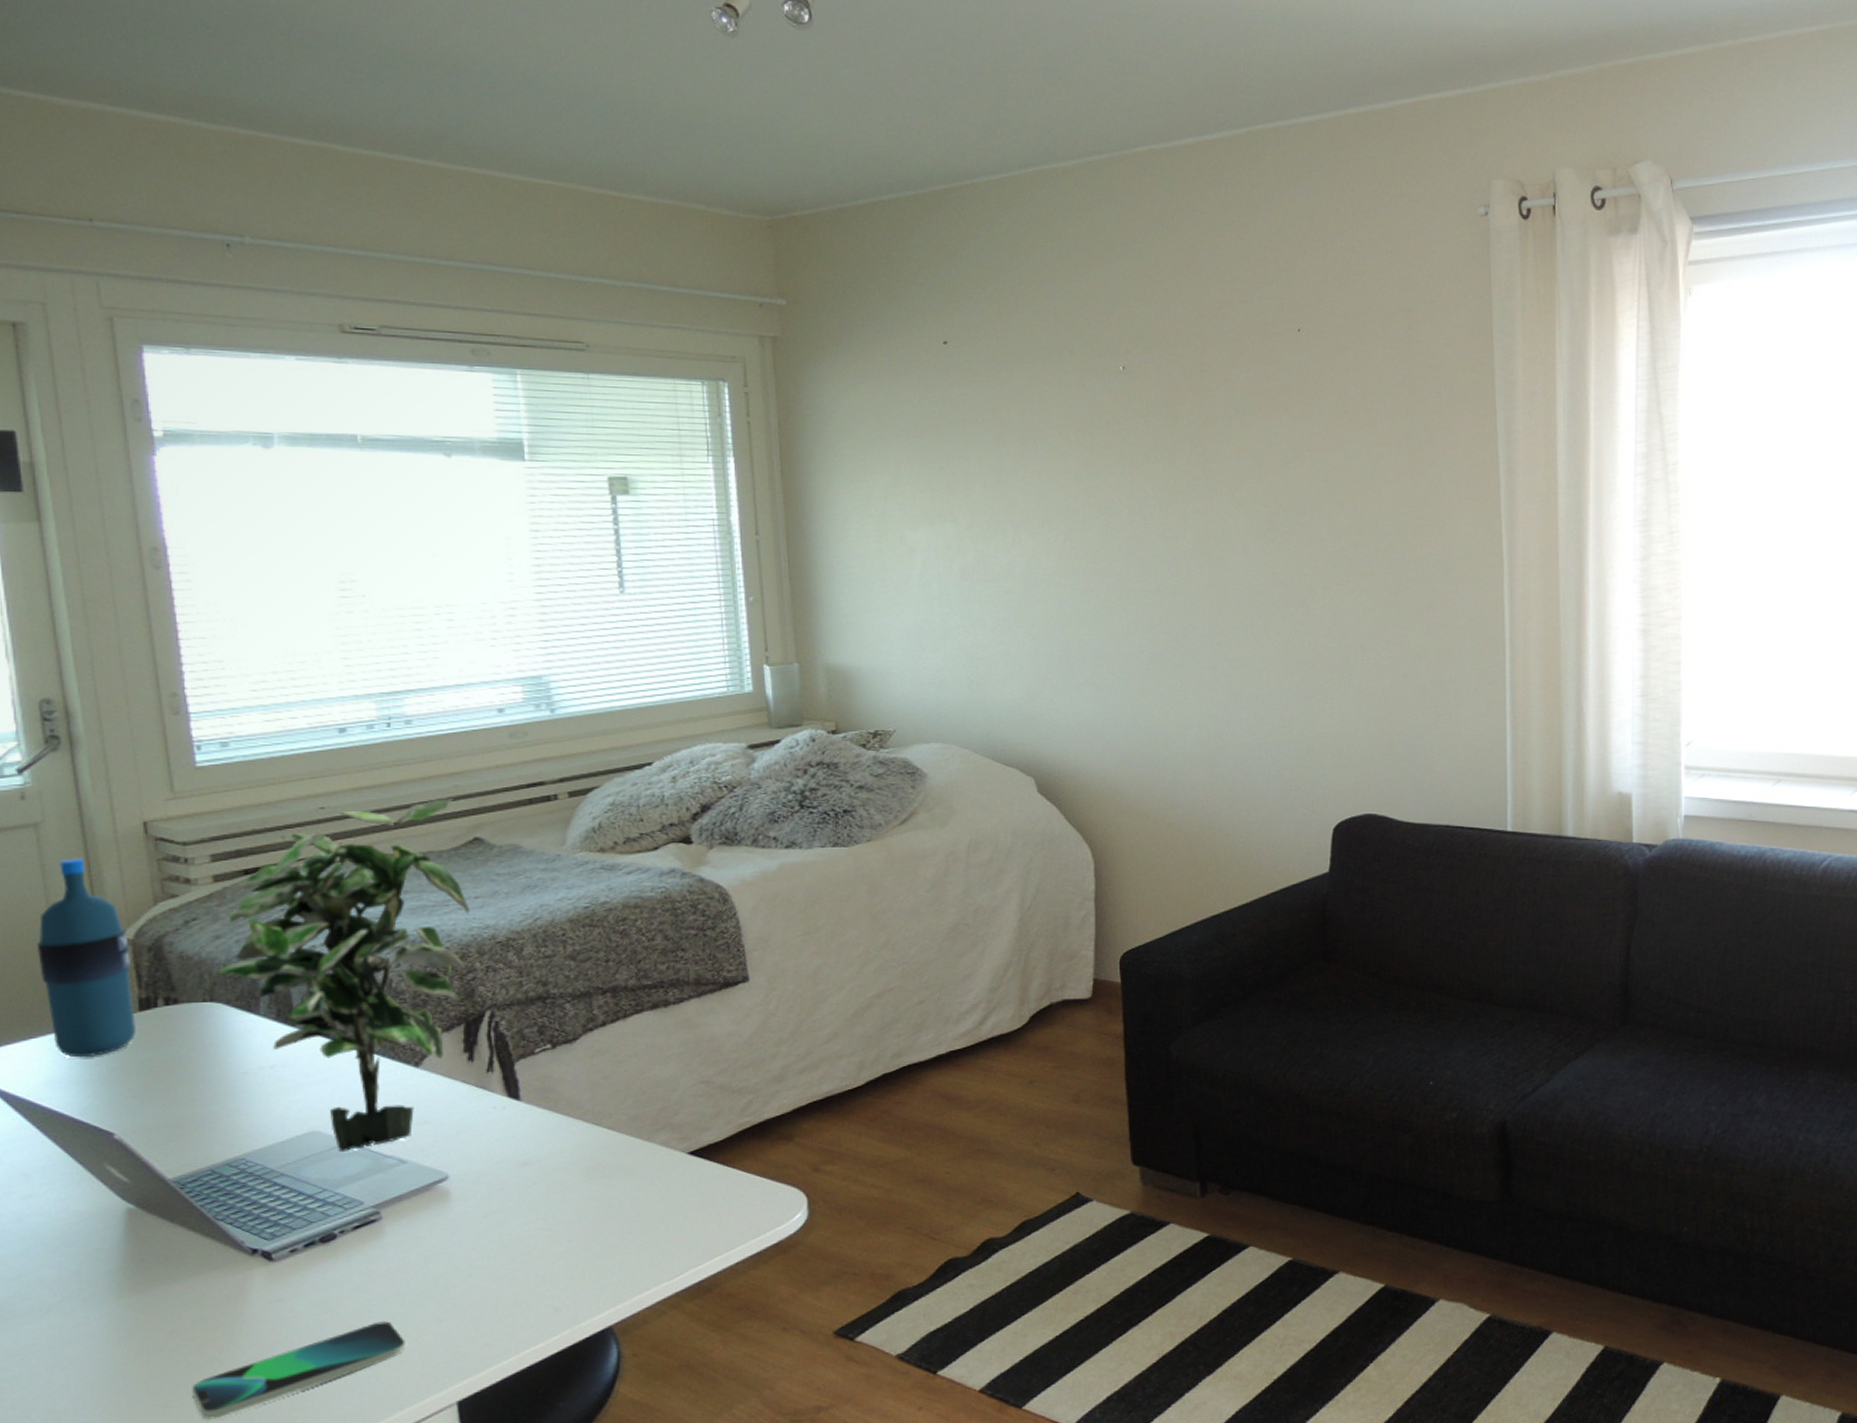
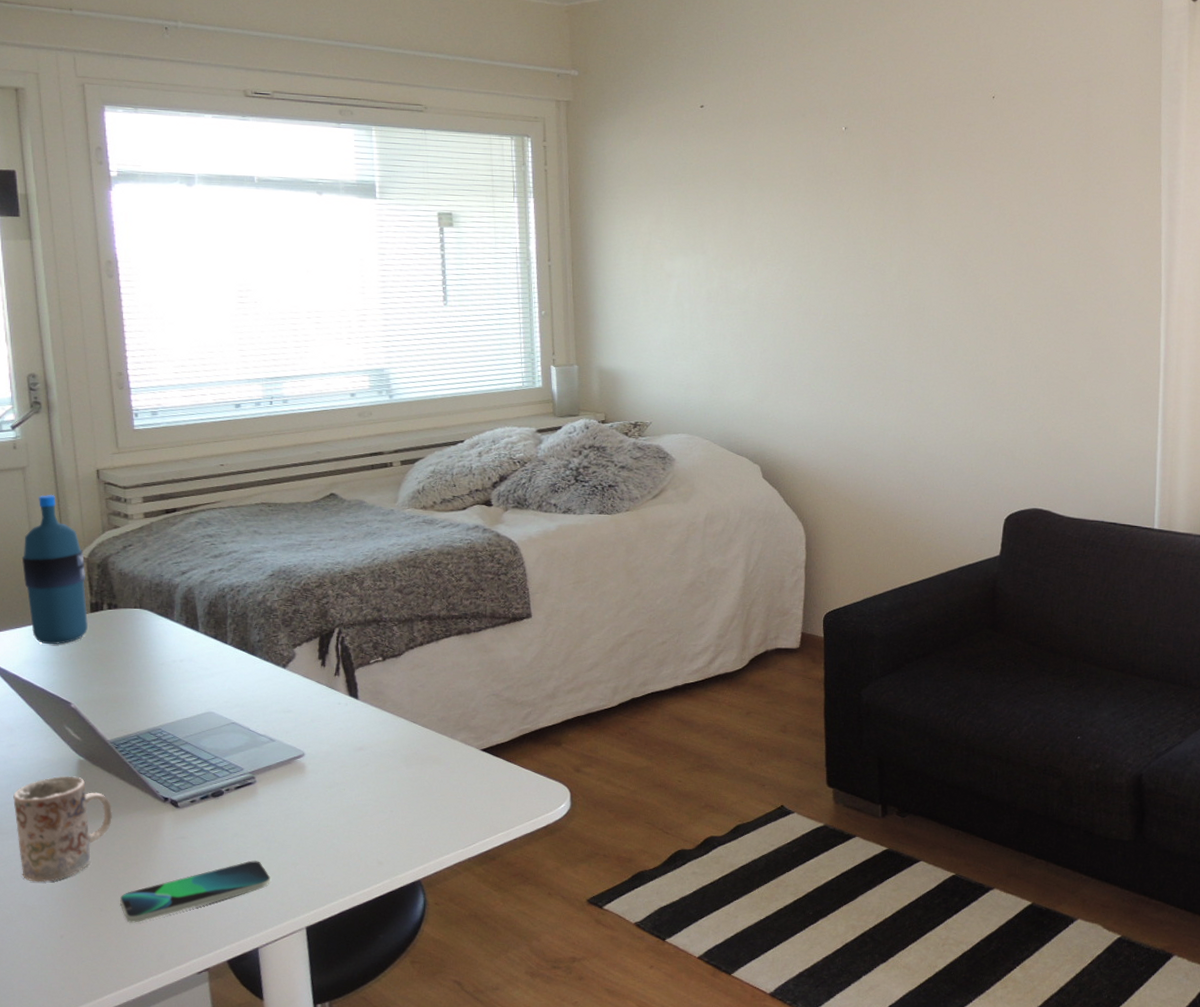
mug: none [32,1231,178,1378] -> present [13,775,112,883]
potted plant: present [219,797,470,1153] -> none [146,461,326,730]

